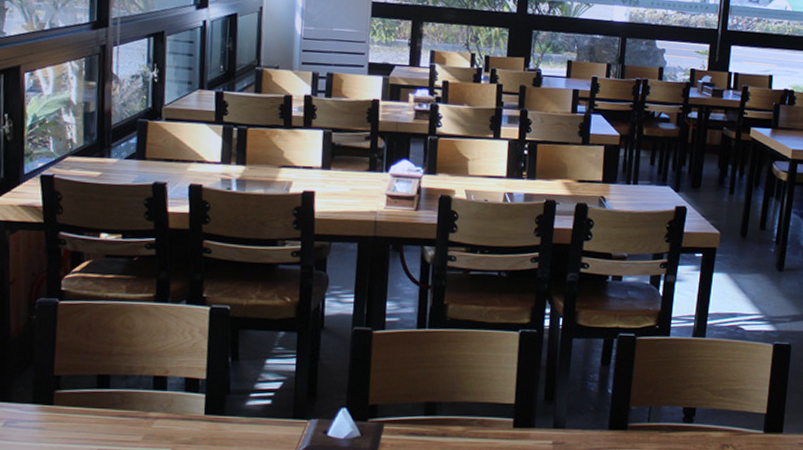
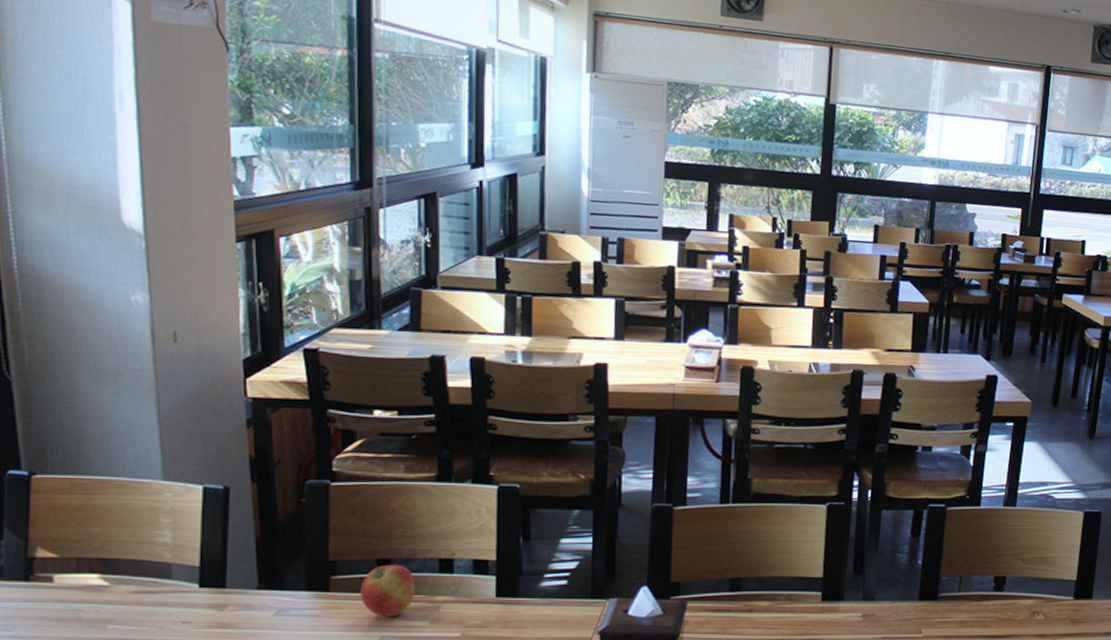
apple: none [80,380,132,431] -> present [360,564,416,617]

